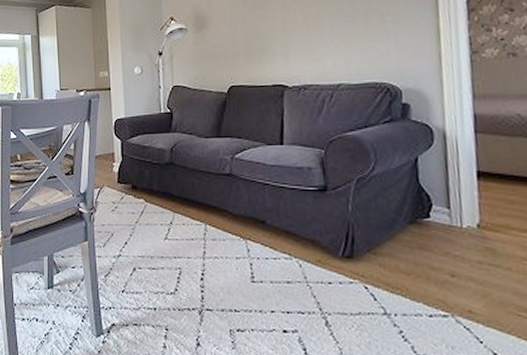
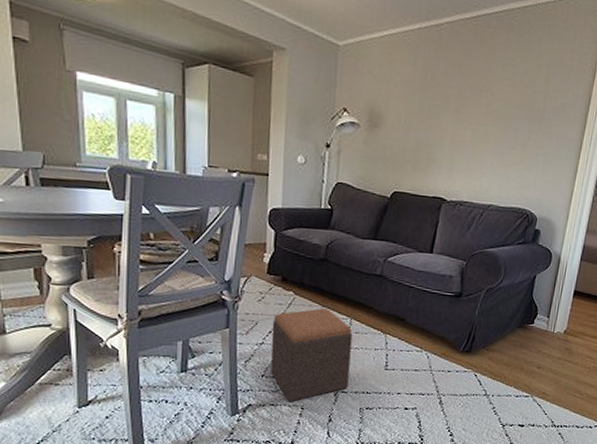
footstool: none [127,215,213,322] -> present [270,308,353,402]

